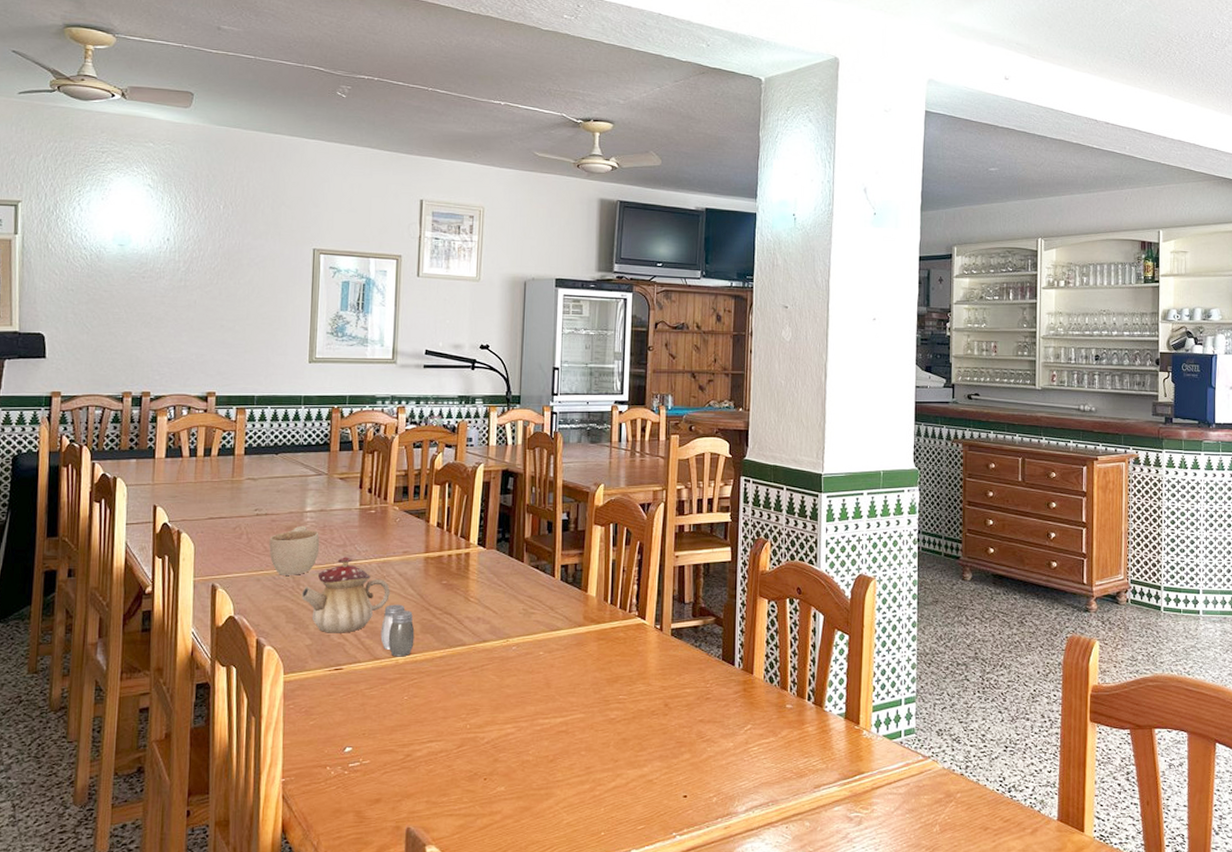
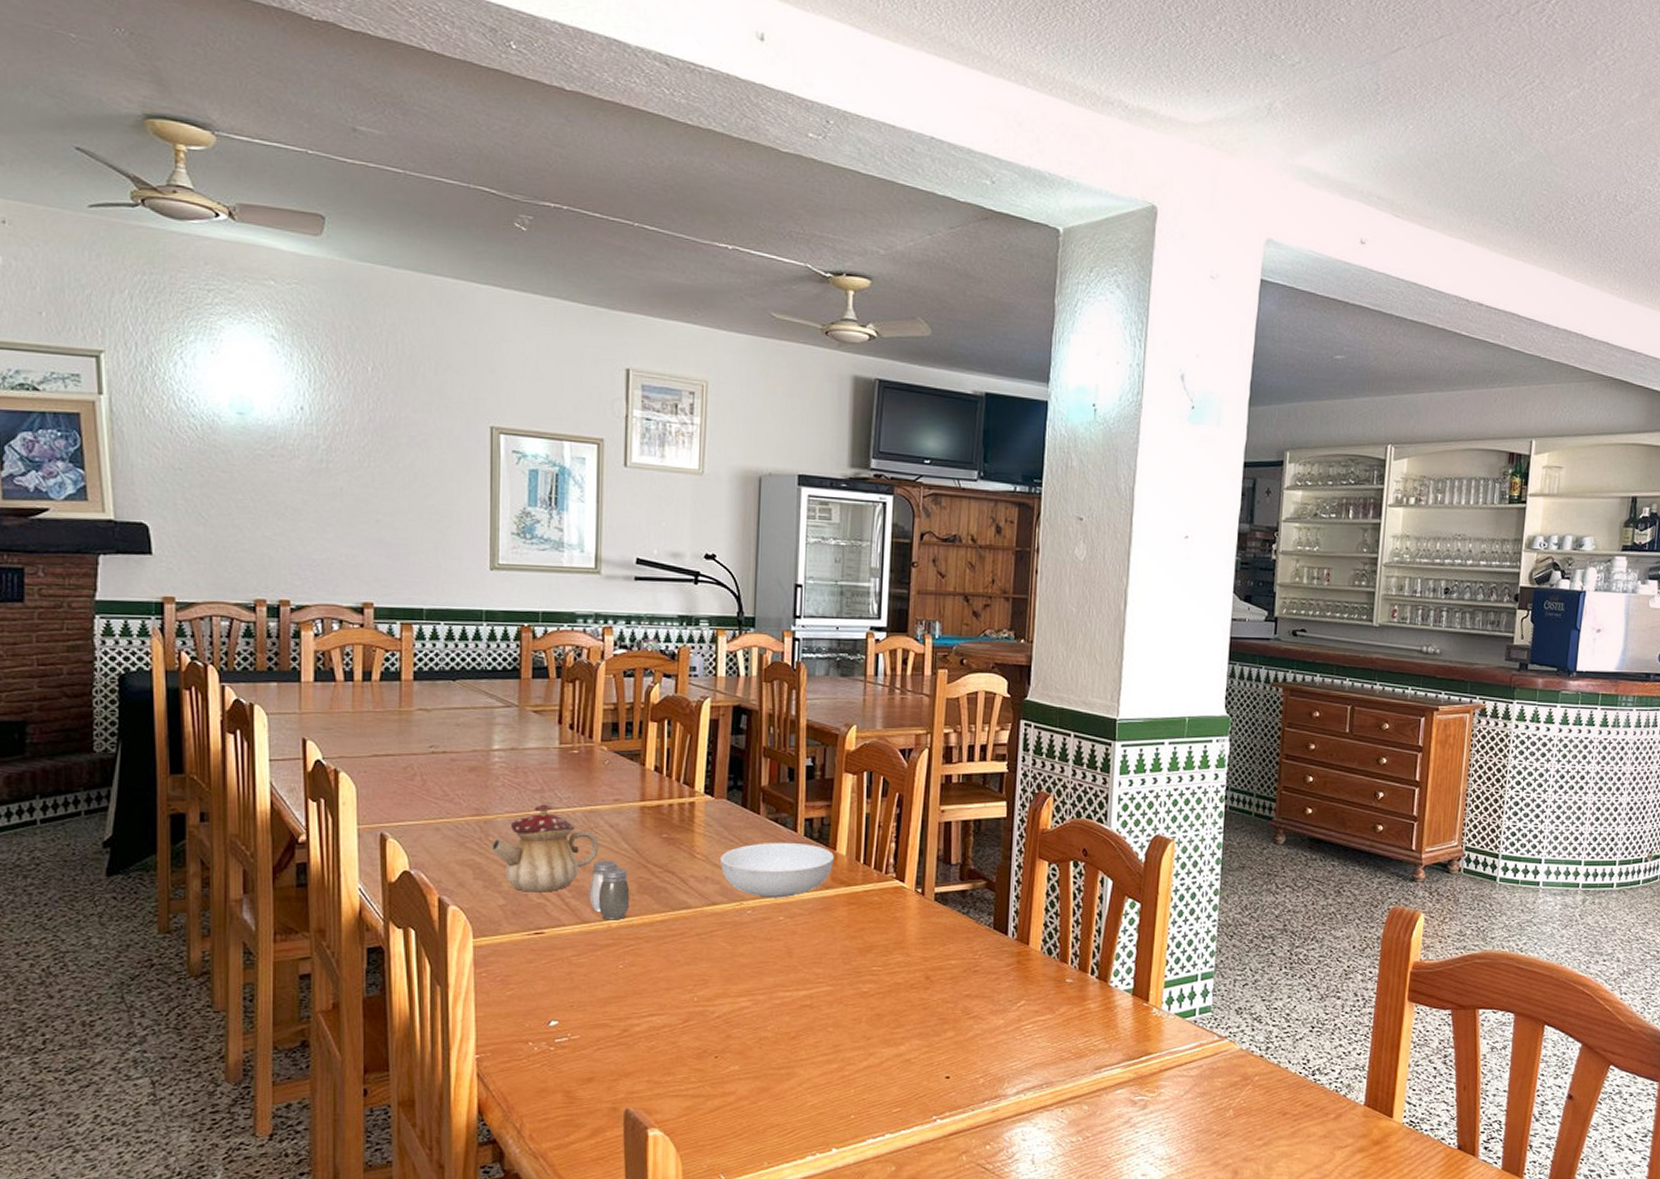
cup: present [269,525,320,575] -> none [449,766,512,825]
serving bowl: none [490,586,585,635] -> present [720,842,834,898]

